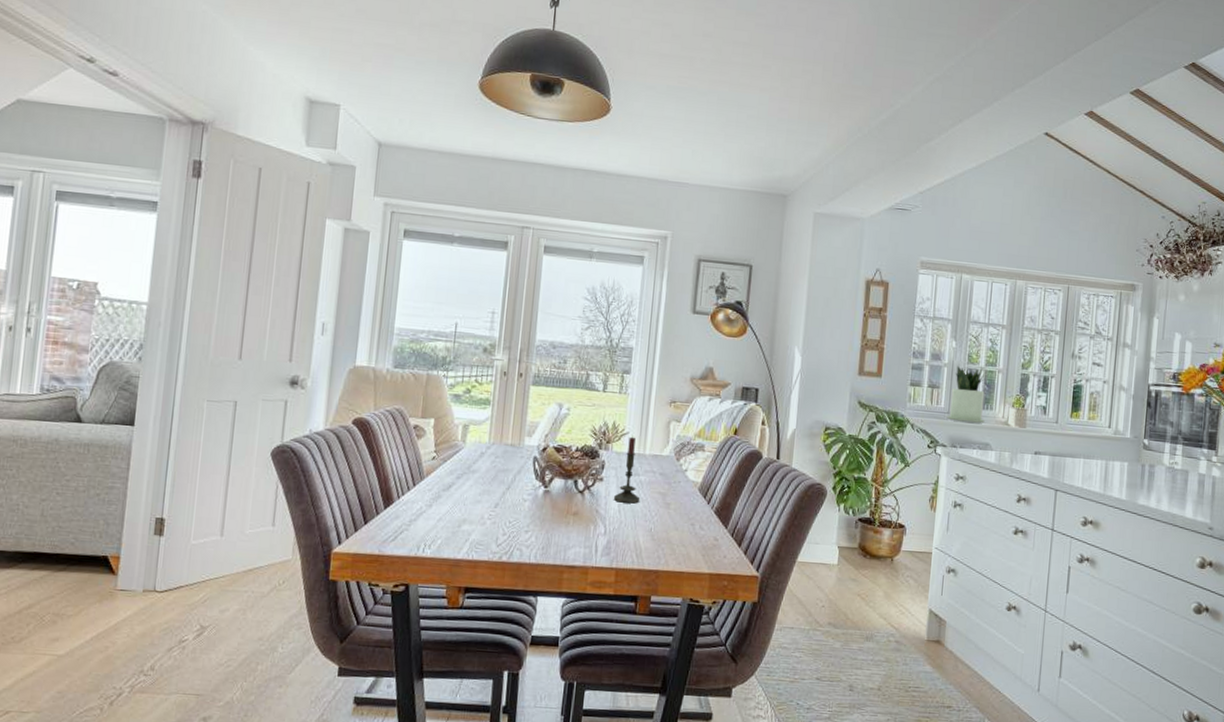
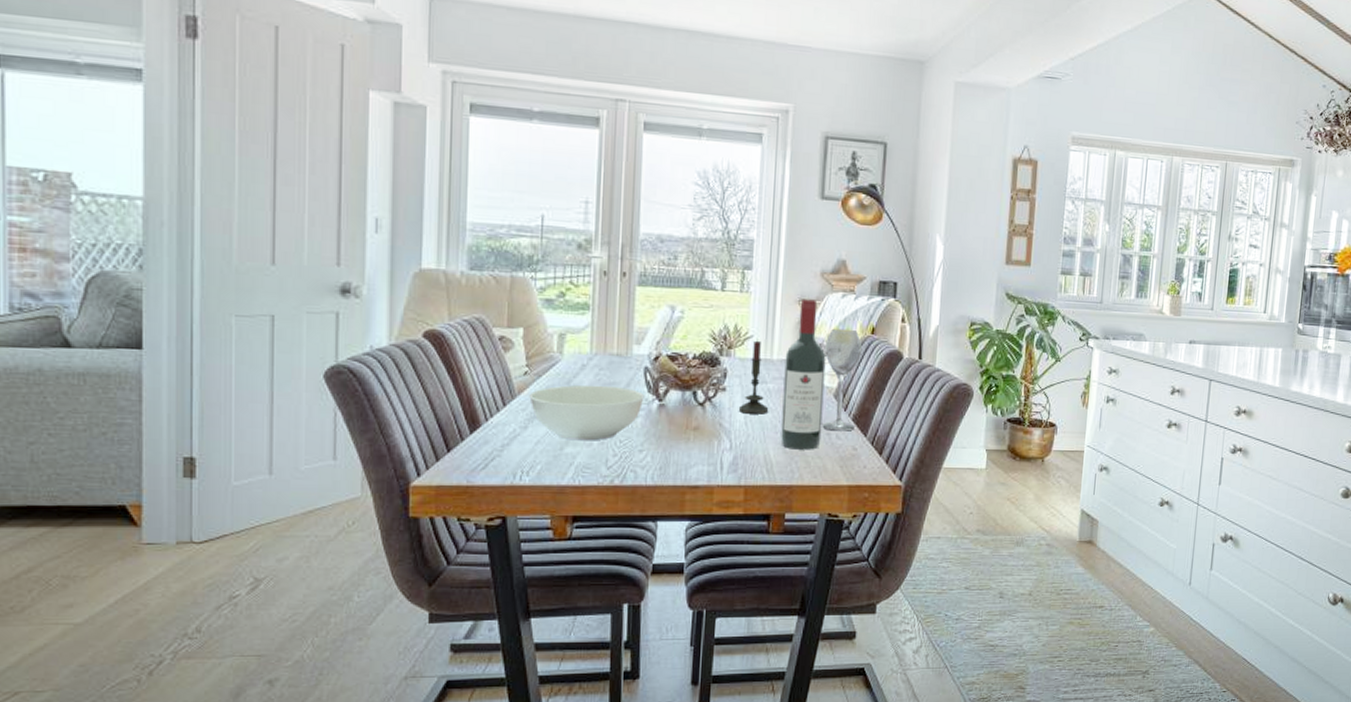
bowl: none [435,470,533,521] -> present [529,385,645,441]
wine bottle: none [649,401,693,538] -> present [780,299,826,450]
wineglass: none [687,428,725,523] -> present [822,328,862,431]
planter: present [946,366,985,423] -> none [1099,252,1140,313]

